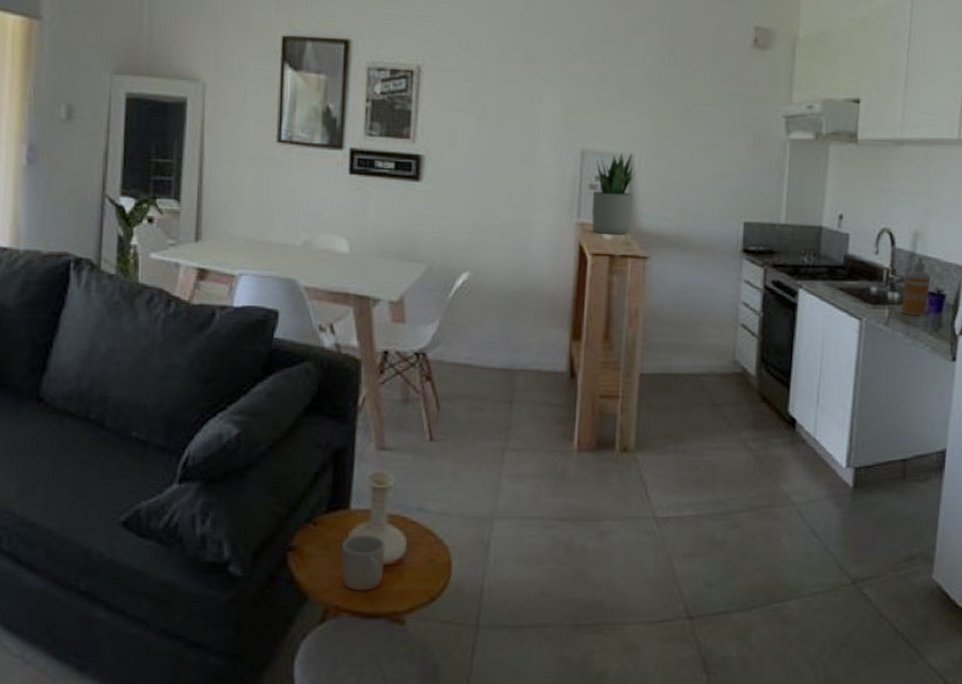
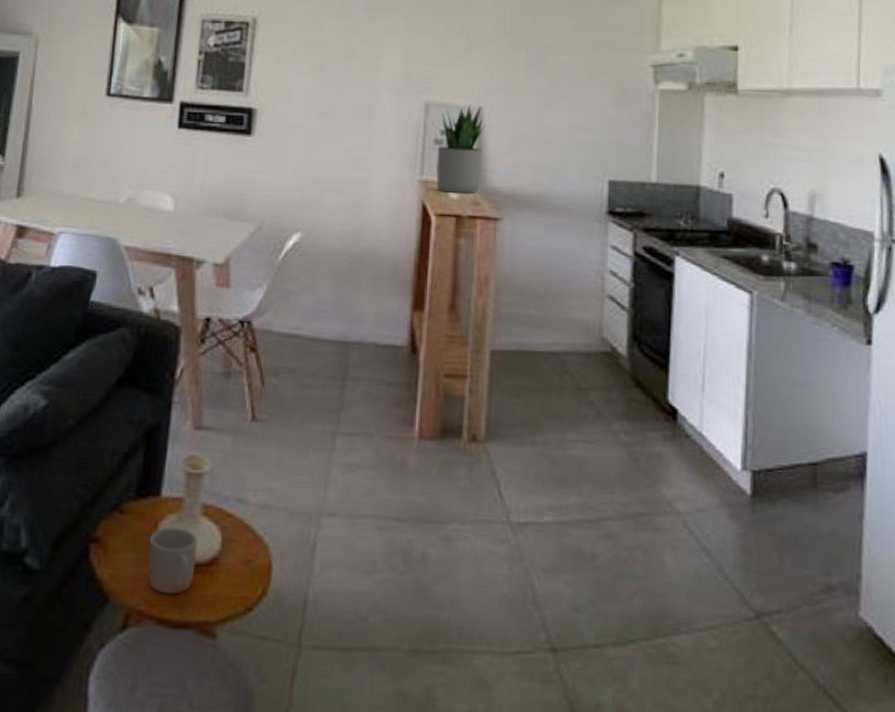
soap dispenser: present [900,256,932,316] -> none [799,221,835,290]

